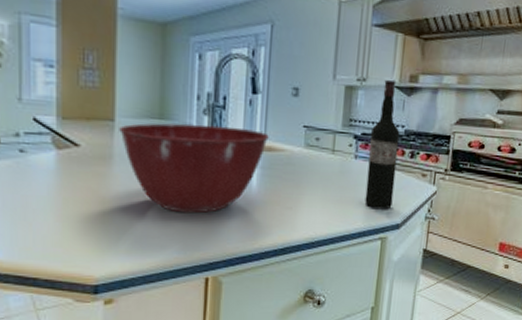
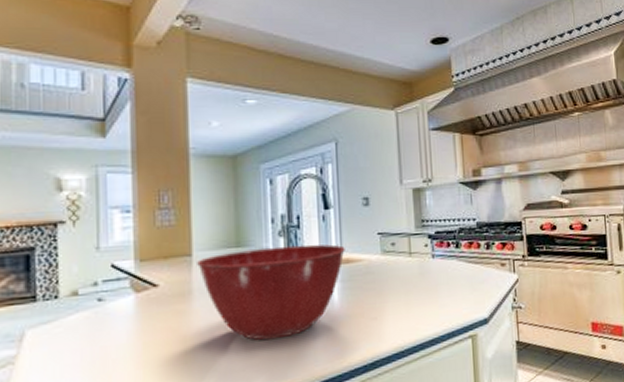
wine bottle: present [364,80,400,209] -> none [444,178,477,306]

